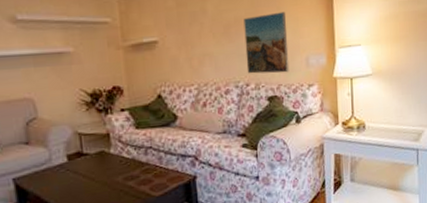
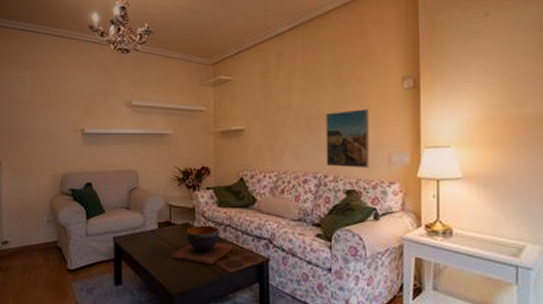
decorative bowl: none [88,150,157,192] -> present [172,225,233,264]

